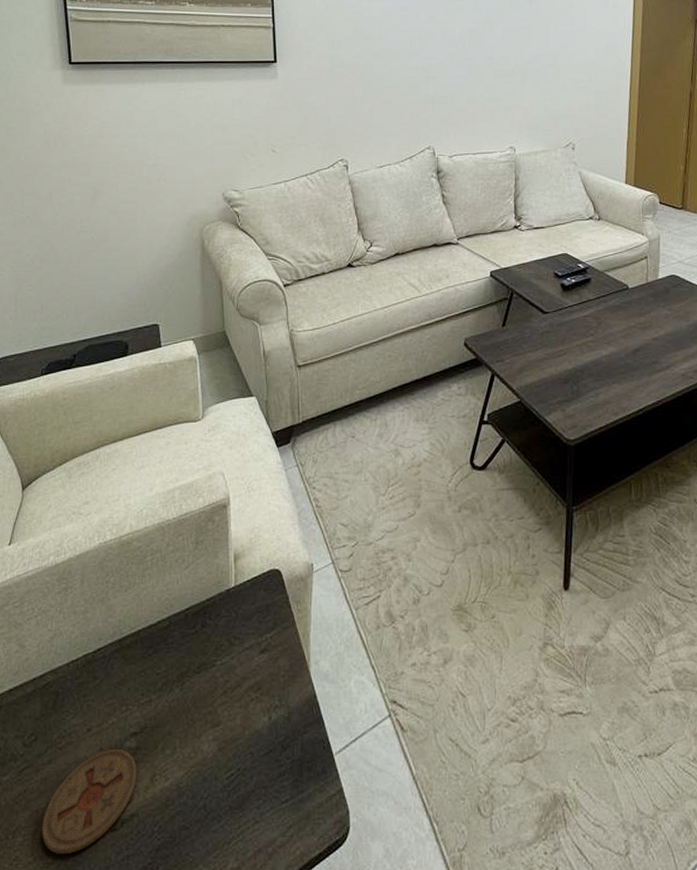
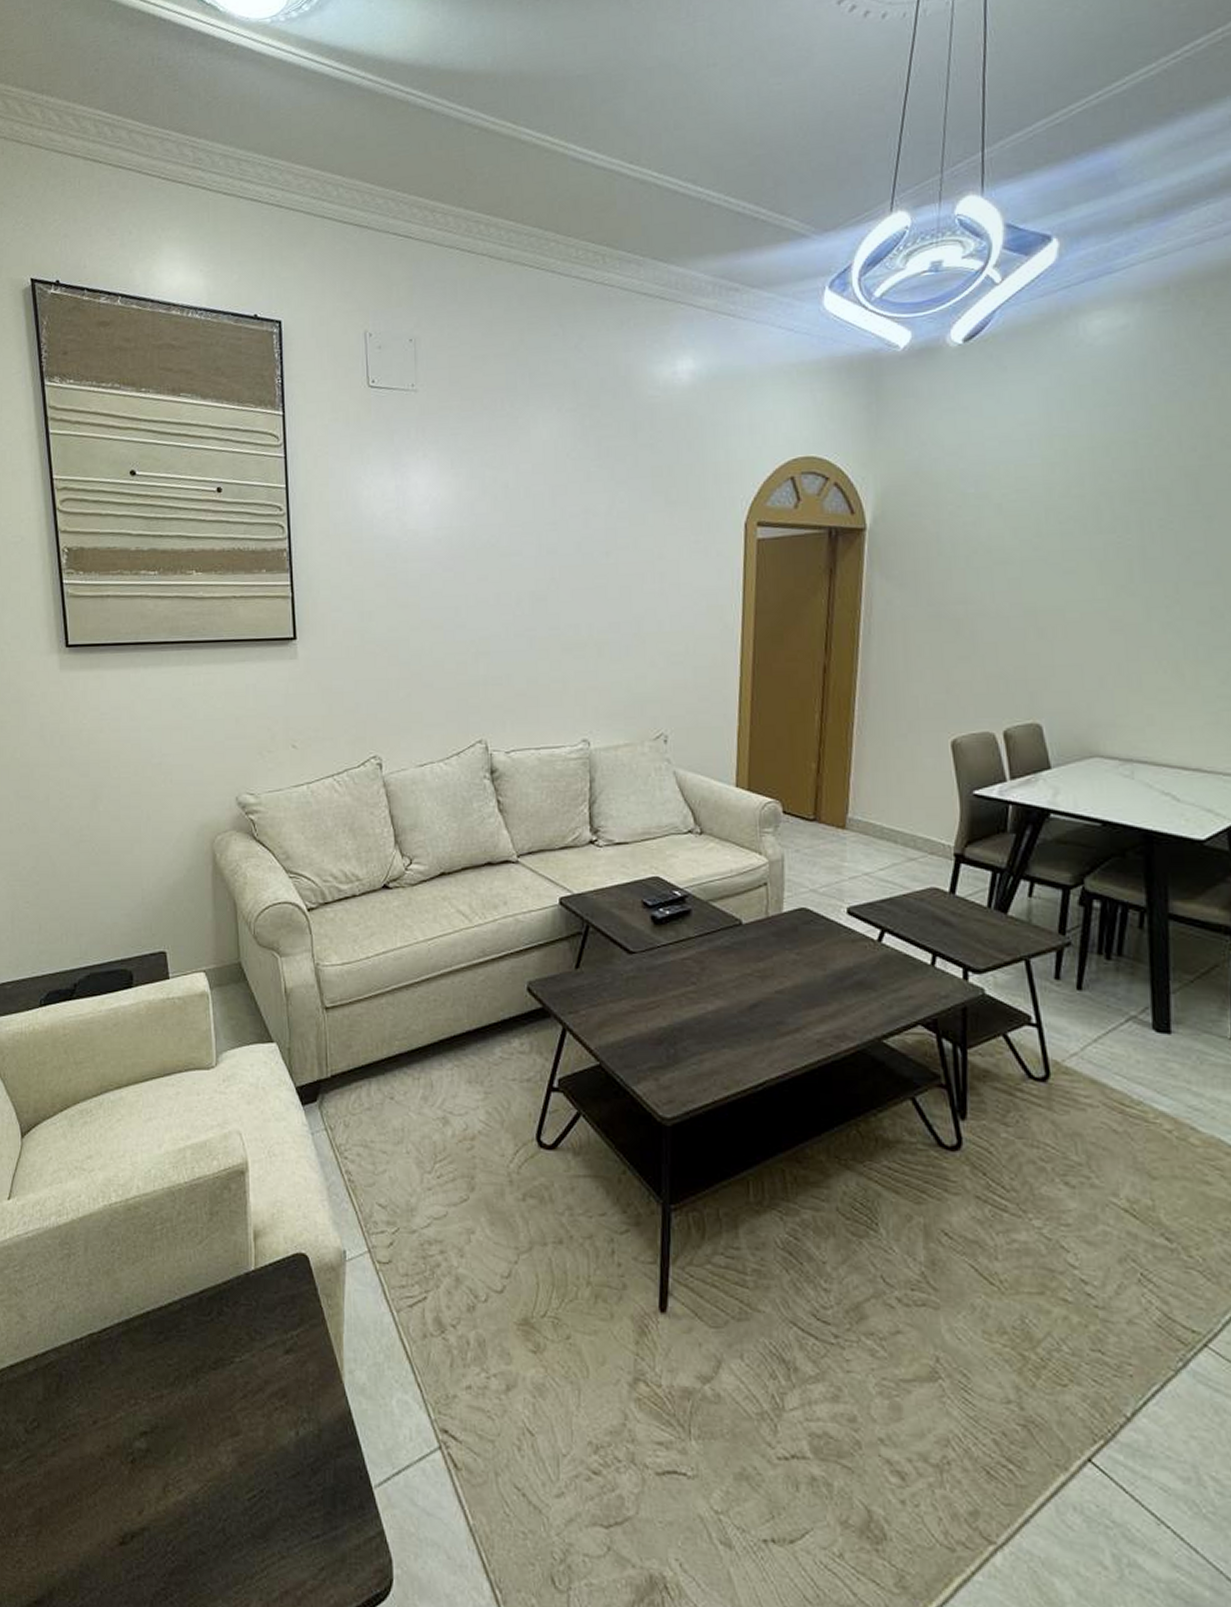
coaster: present [42,749,137,854] -> none [46,1448,148,1564]

